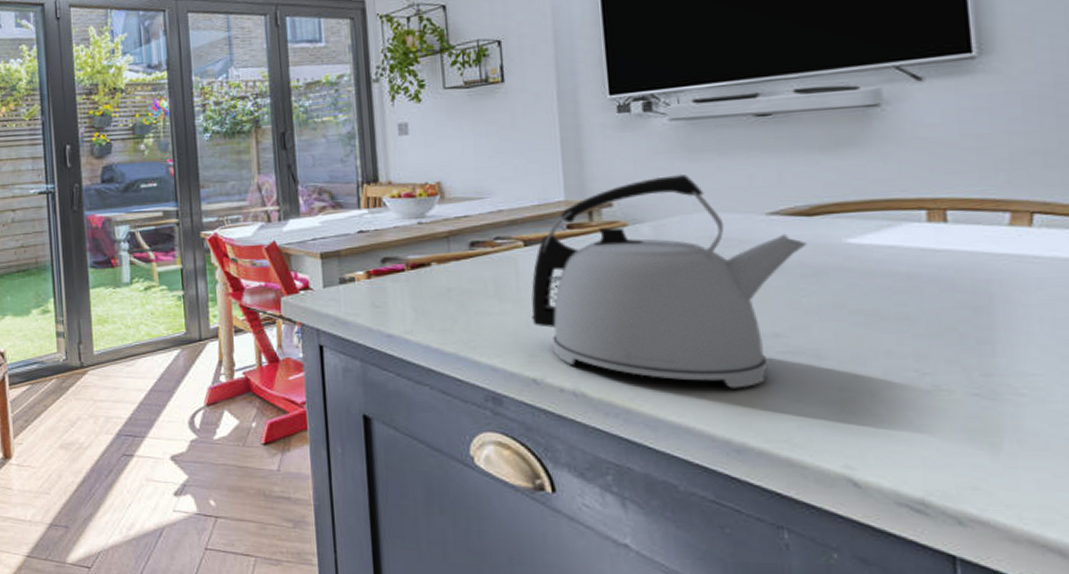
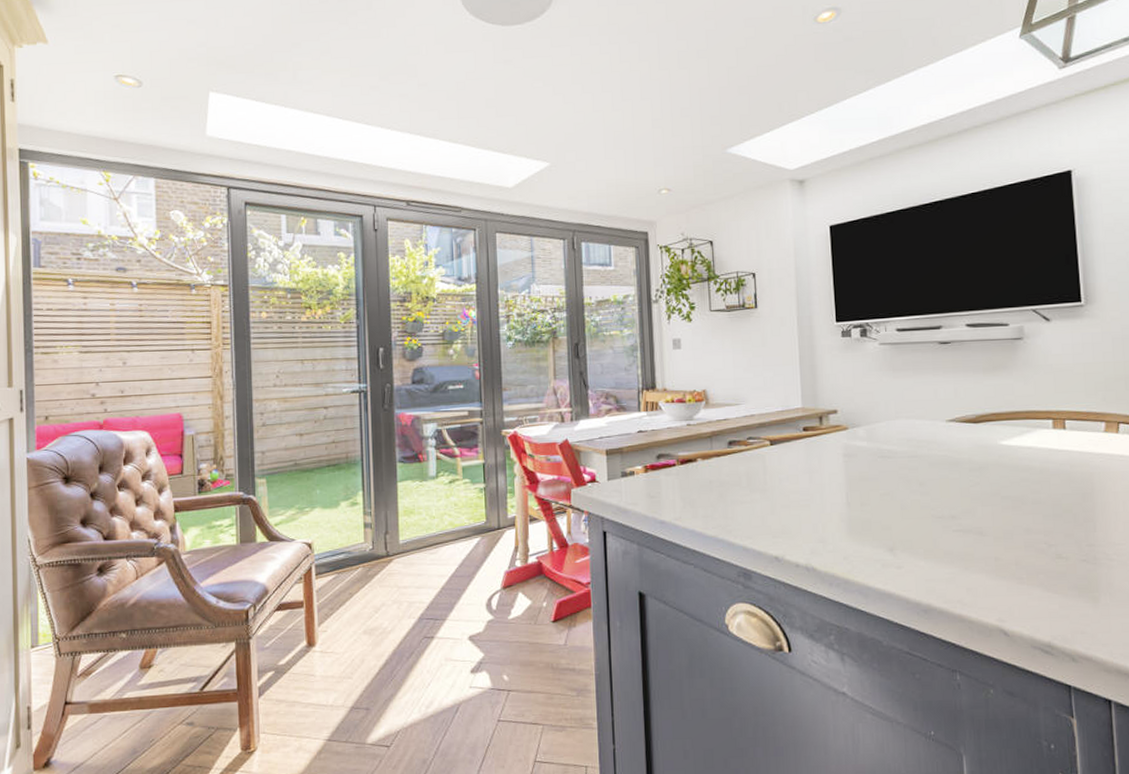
kettle: present [531,173,808,389] -> none [775,387,975,561]

